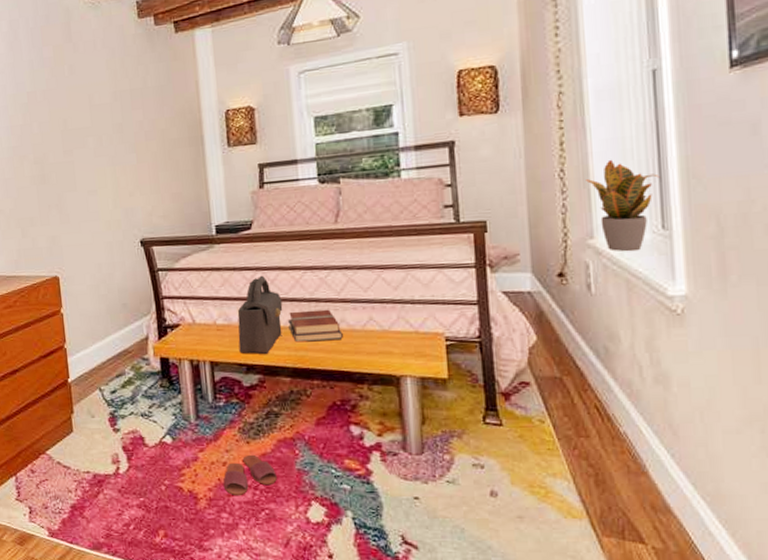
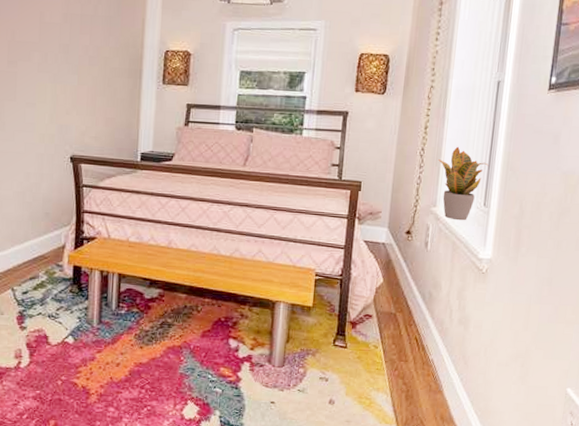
slippers: present [223,454,277,495] -> none [114,358,162,393]
handbag: present [237,275,283,355] -> none [146,202,189,273]
books: present [288,309,343,343] -> none [191,237,235,266]

